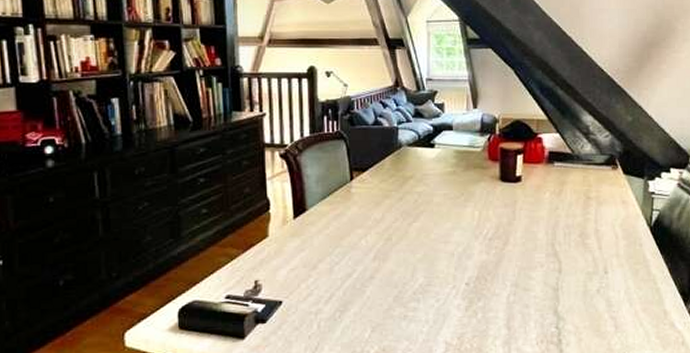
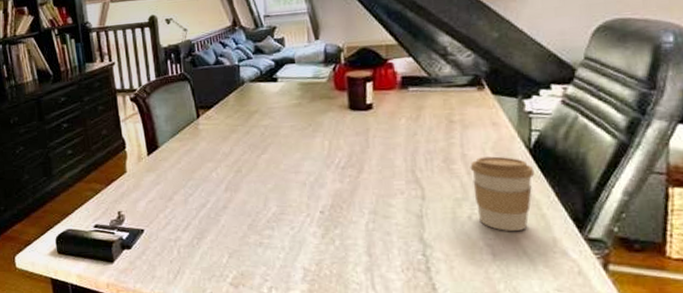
coffee cup: none [601,233,653,304] -> present [470,156,535,231]

